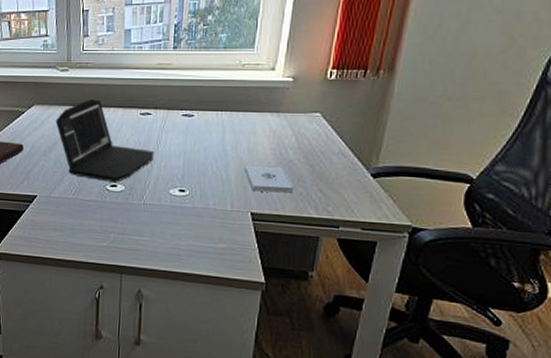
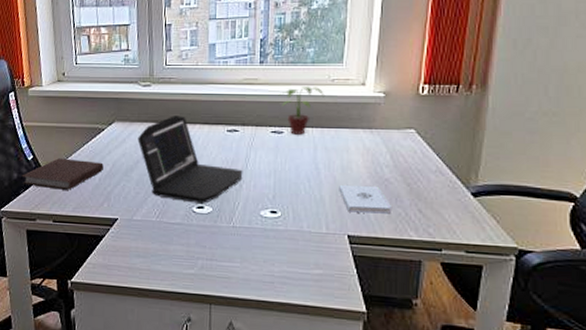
potted plant: none [190,70,235,118] -> present [278,85,324,135]

